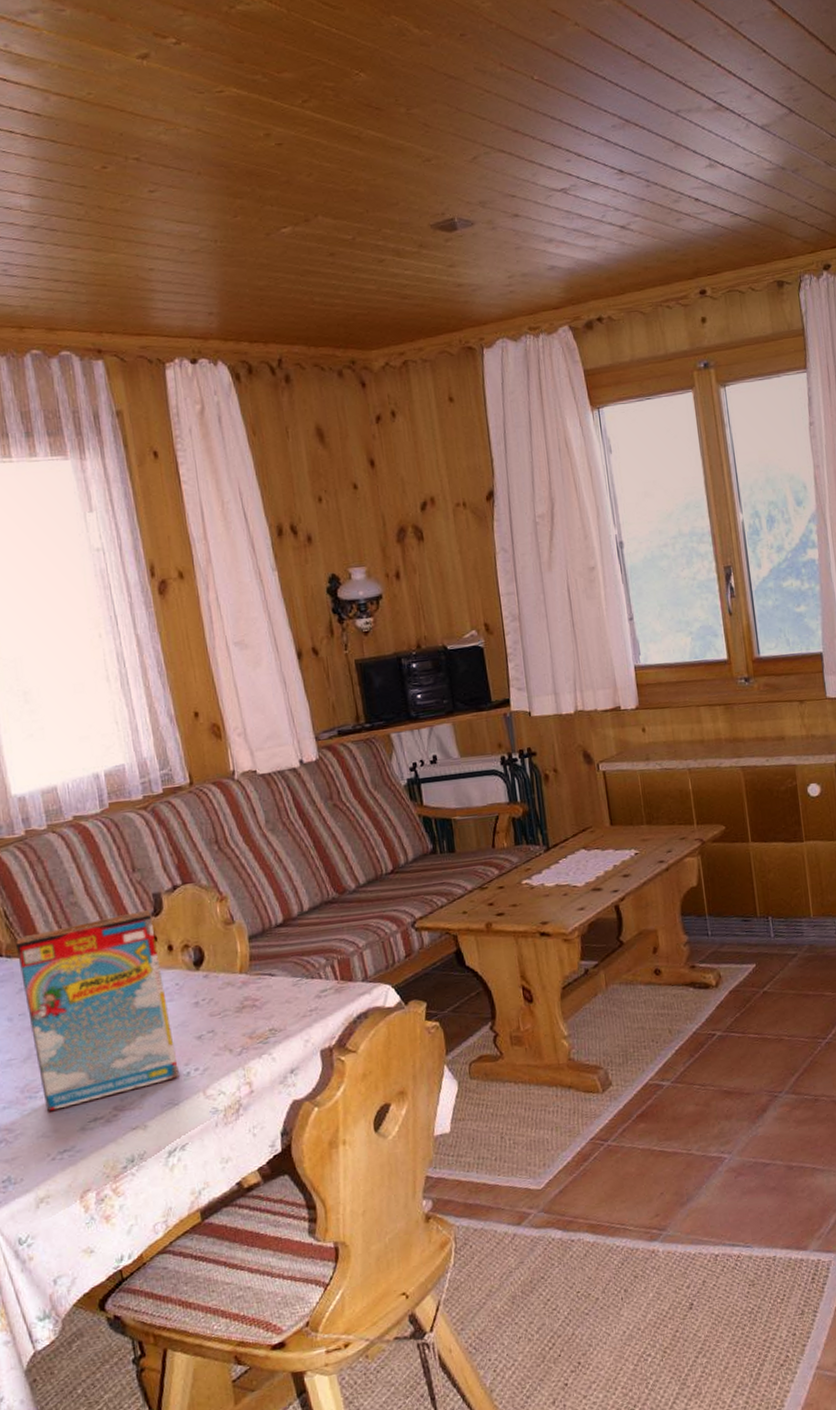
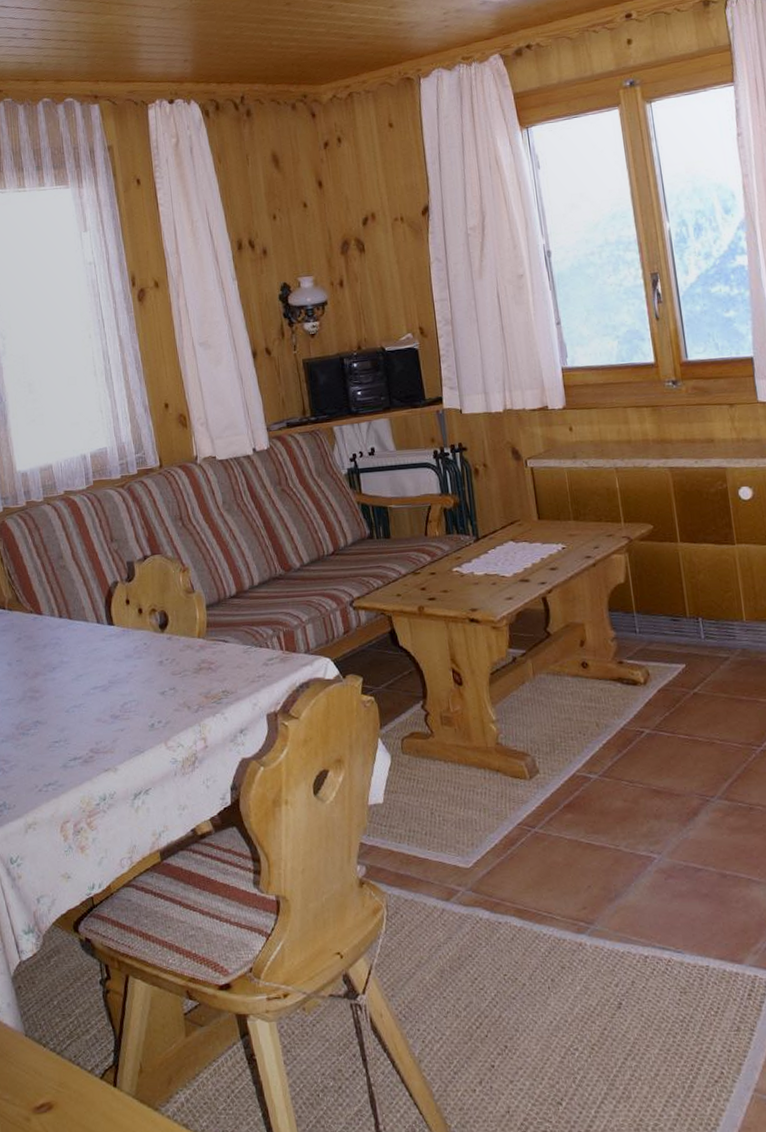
cereal box: present [16,909,179,1111] -> none [16,575,145,748]

